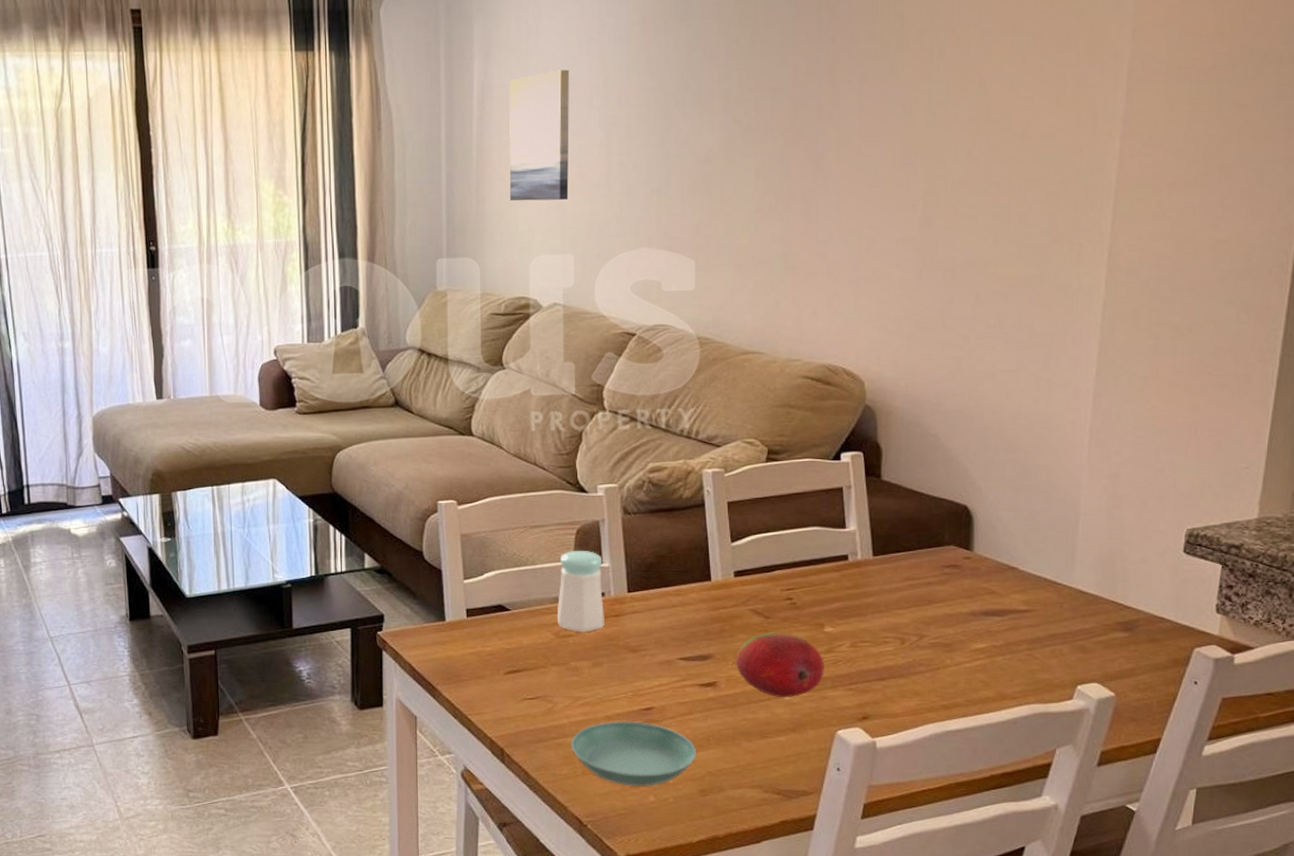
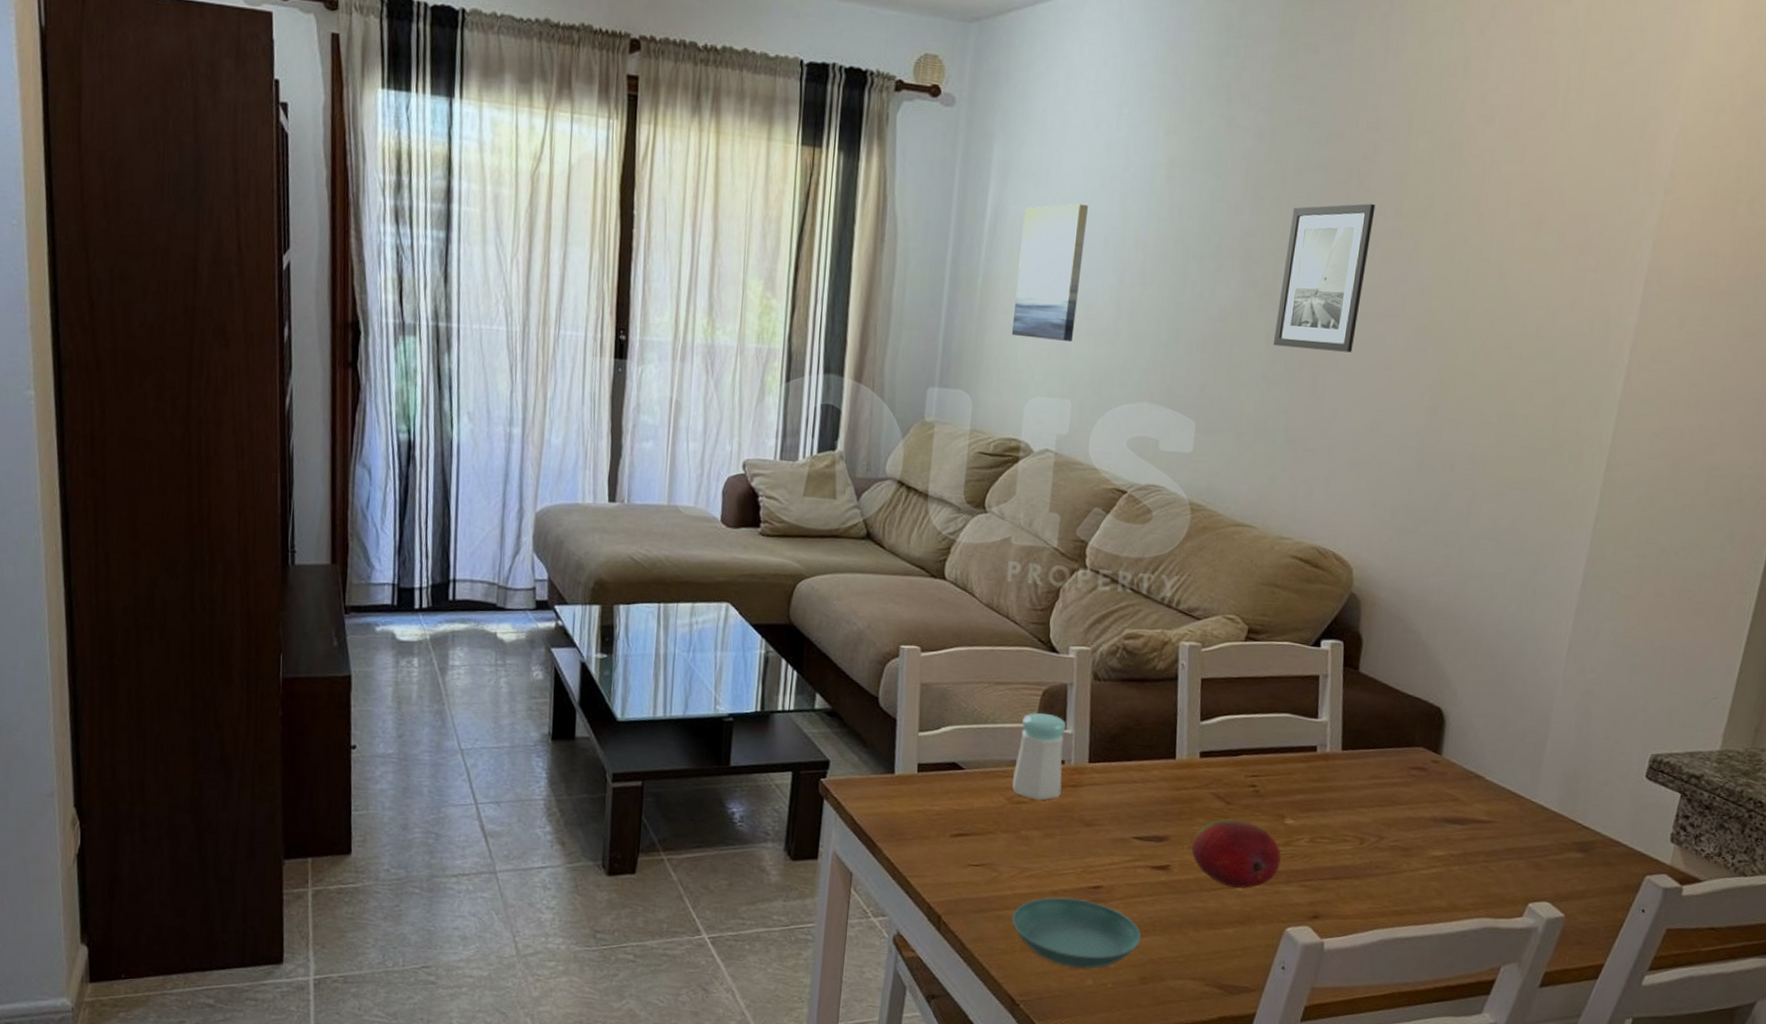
wall art: none [761,30,848,179] -> present [1273,203,1376,353]

